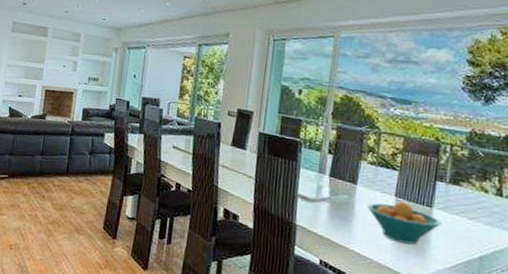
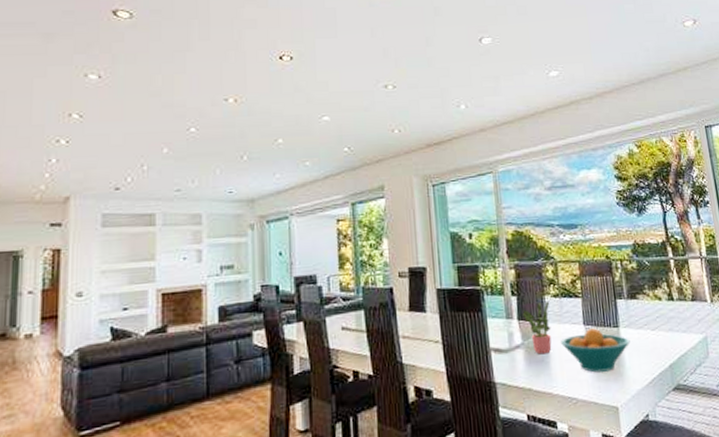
potted plant: none [335,166,364,213] -> present [522,301,552,355]

